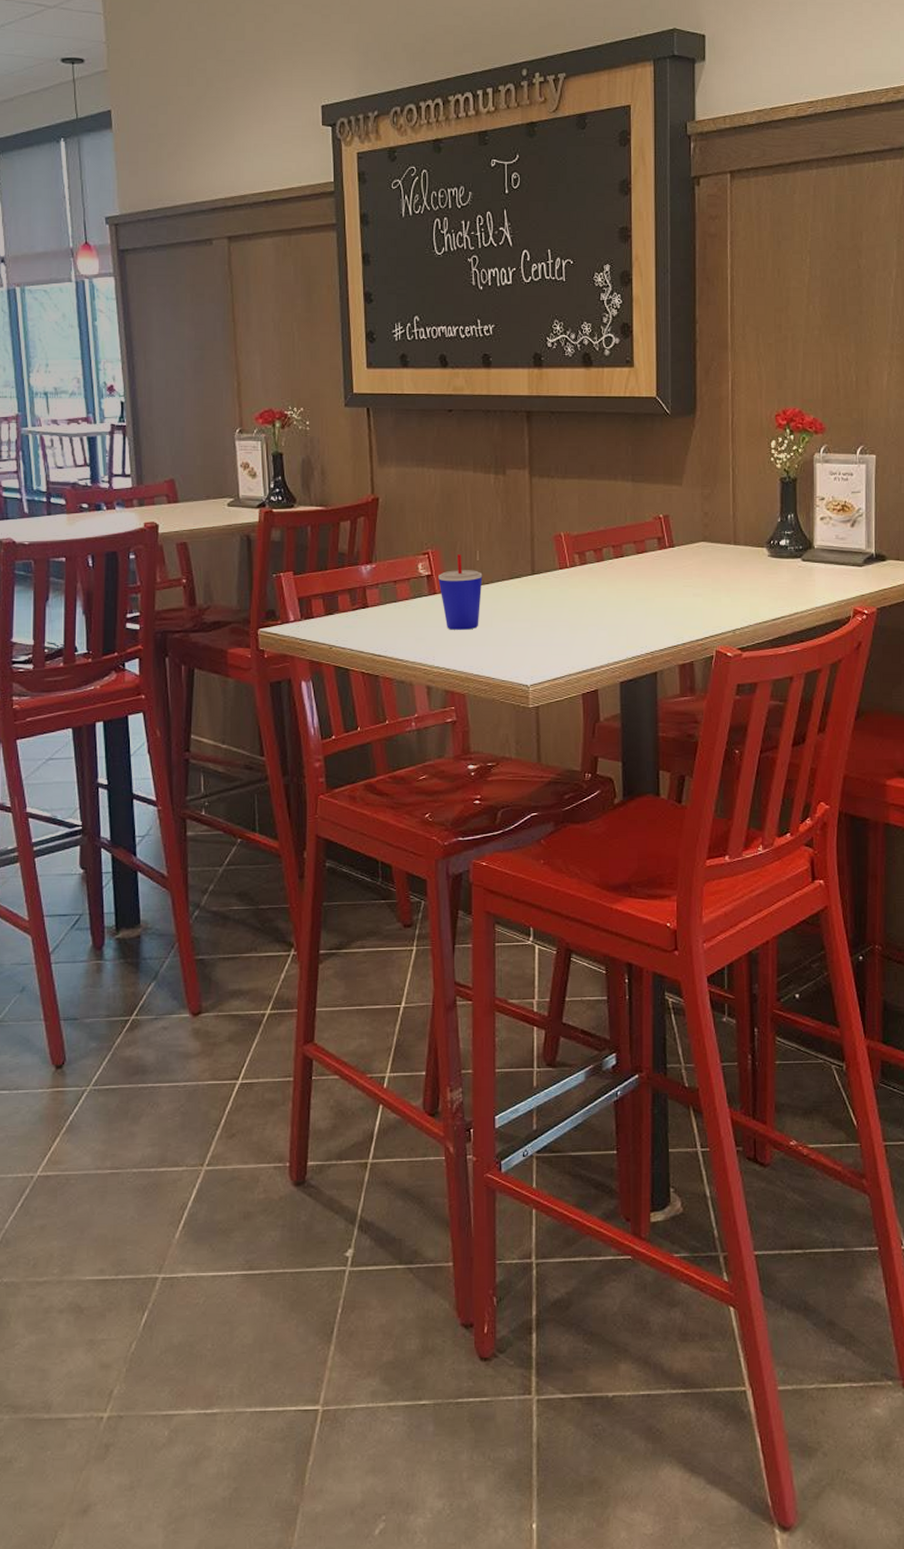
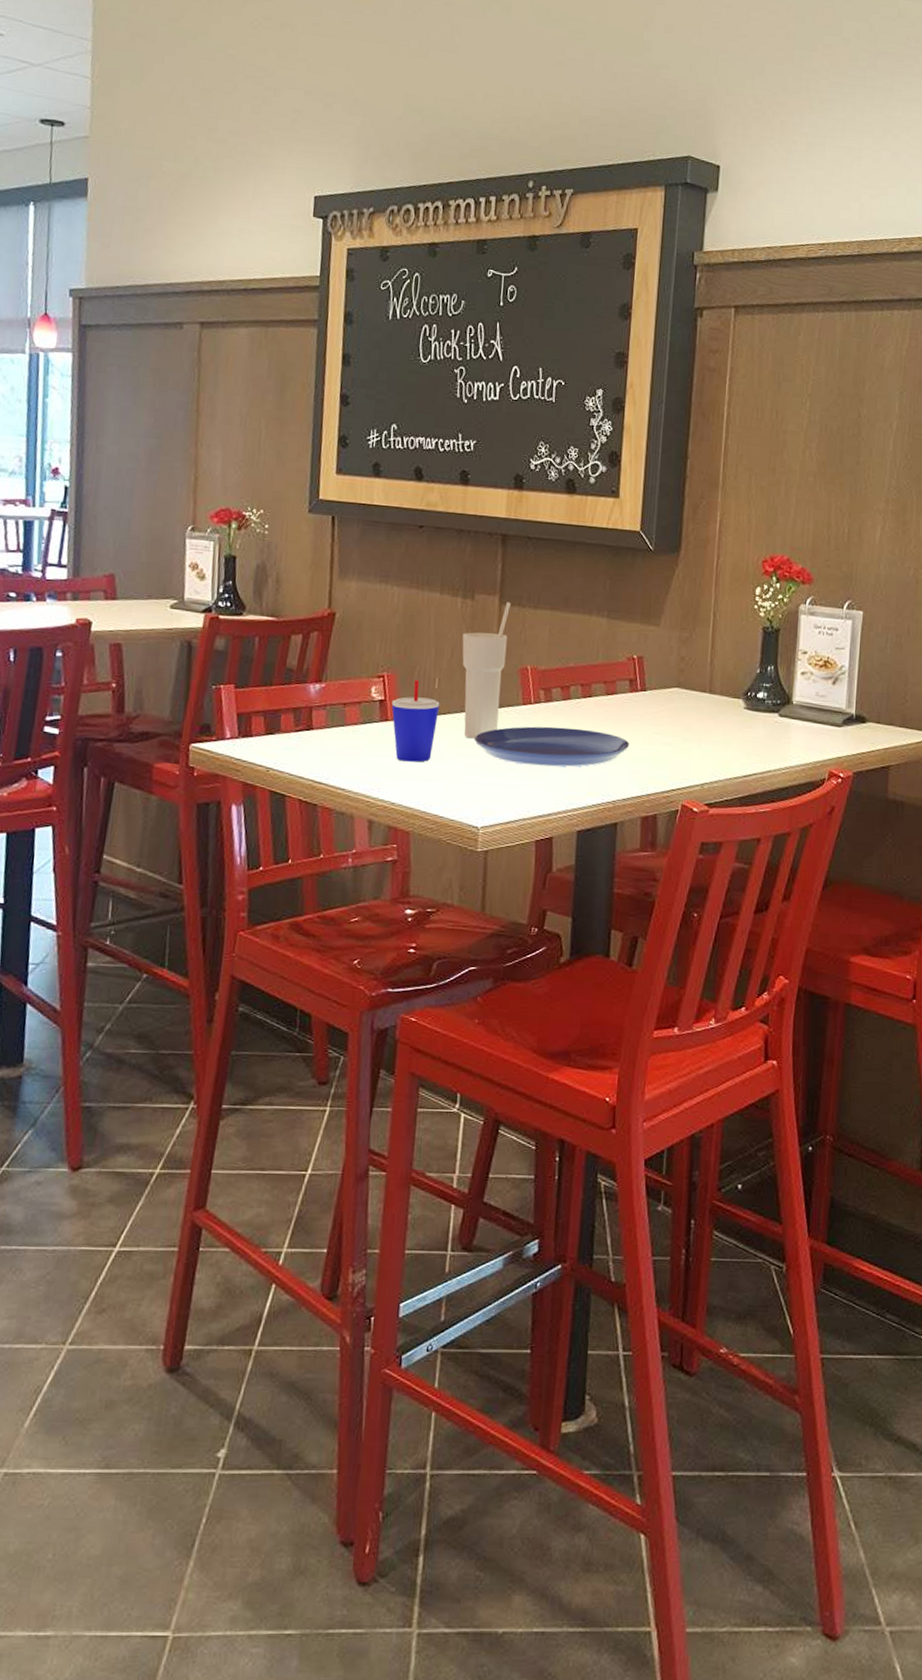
cup: none [498,474,541,604] -> present [462,602,512,739]
plate: none [518,587,663,625] -> present [474,726,630,767]

